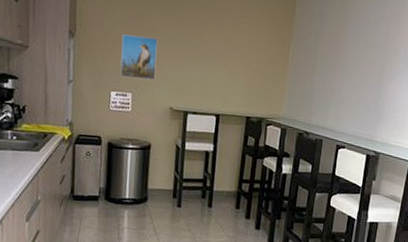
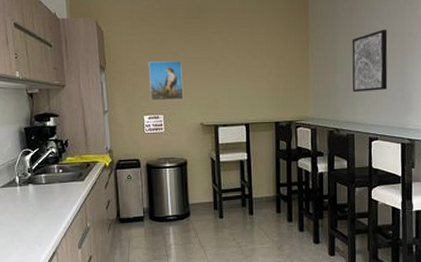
wall art: none [327,37,371,99] -> present [352,29,388,93]

